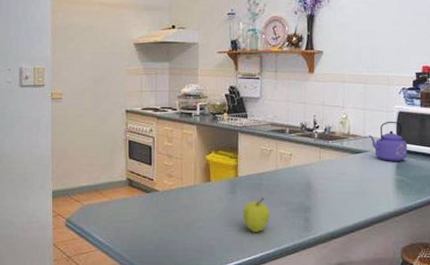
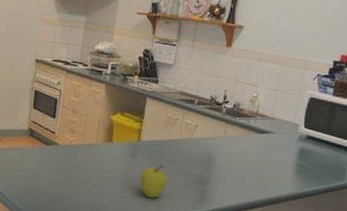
kettle: present [369,121,408,161] -> none [277,105,314,147]

